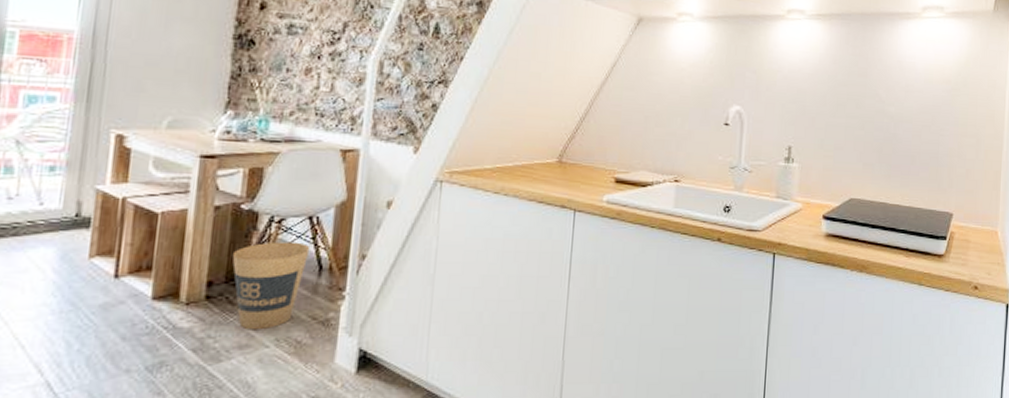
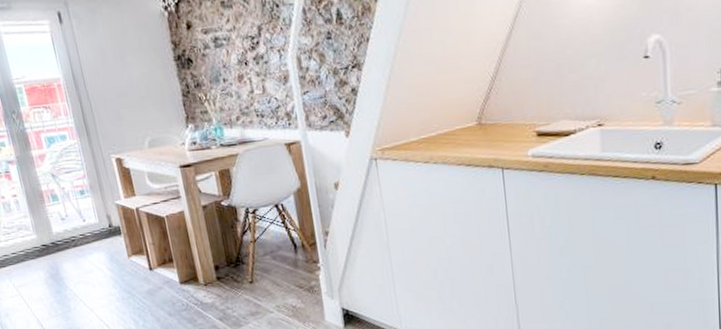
trash can: present [231,241,310,330] -> none [226,227,284,301]

